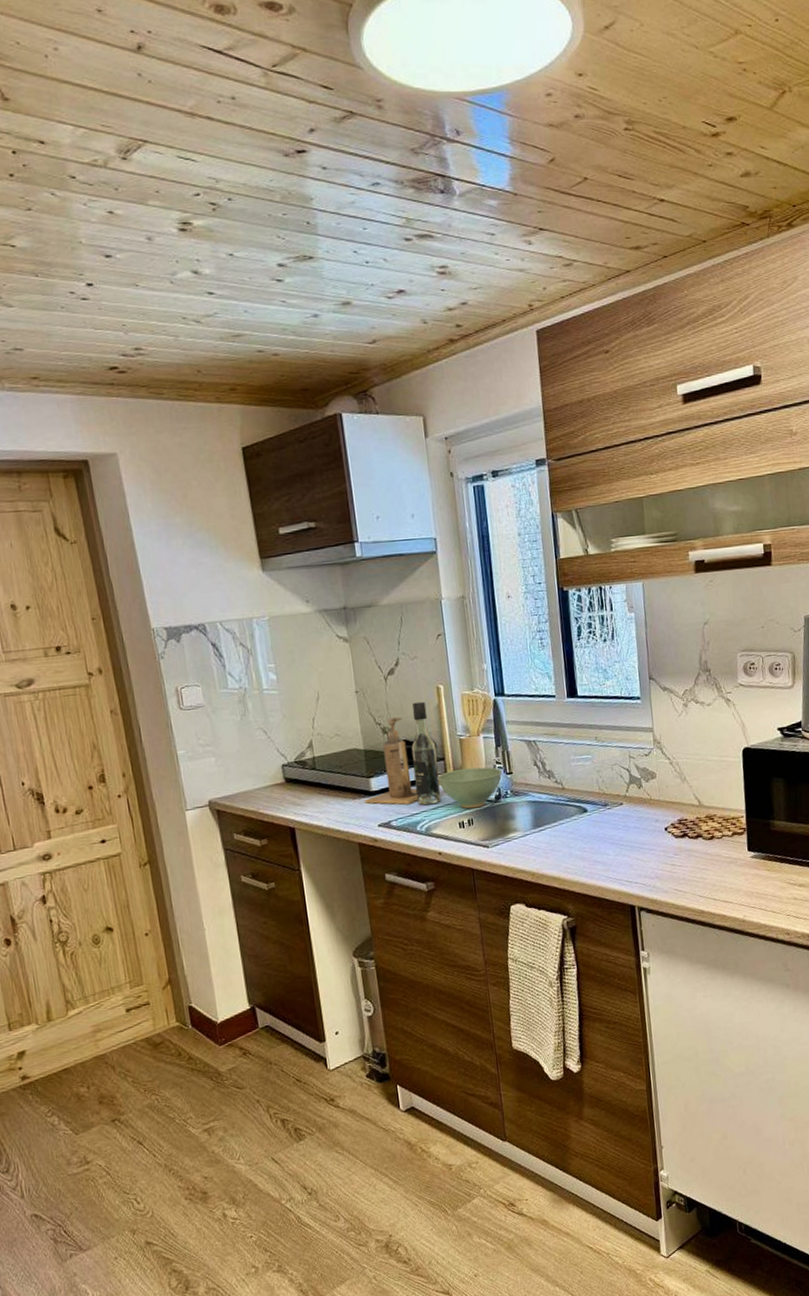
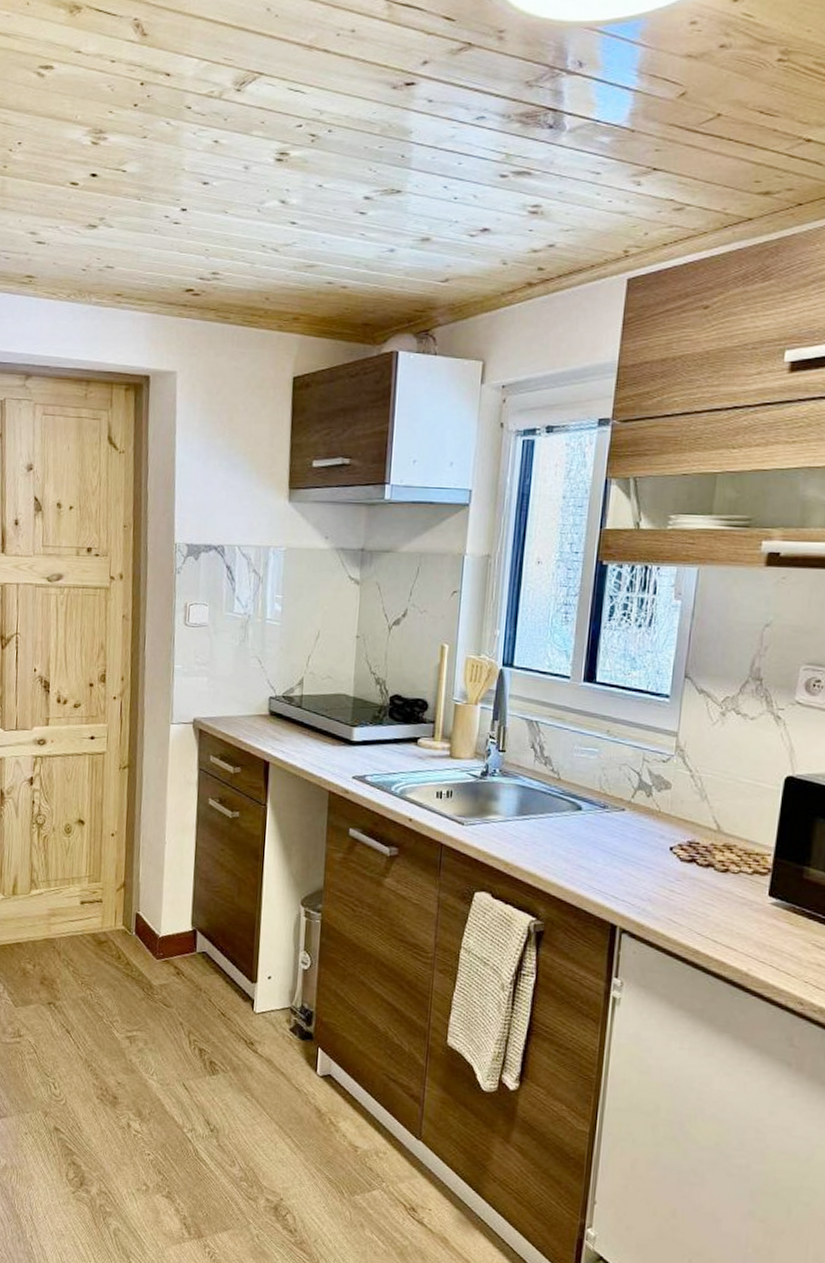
soap dispenser: present [364,716,419,805] -> none [343,669,400,762]
bottle: present [411,701,442,806] -> none [398,657,429,768]
bowl: present [437,767,502,809] -> none [423,736,495,781]

